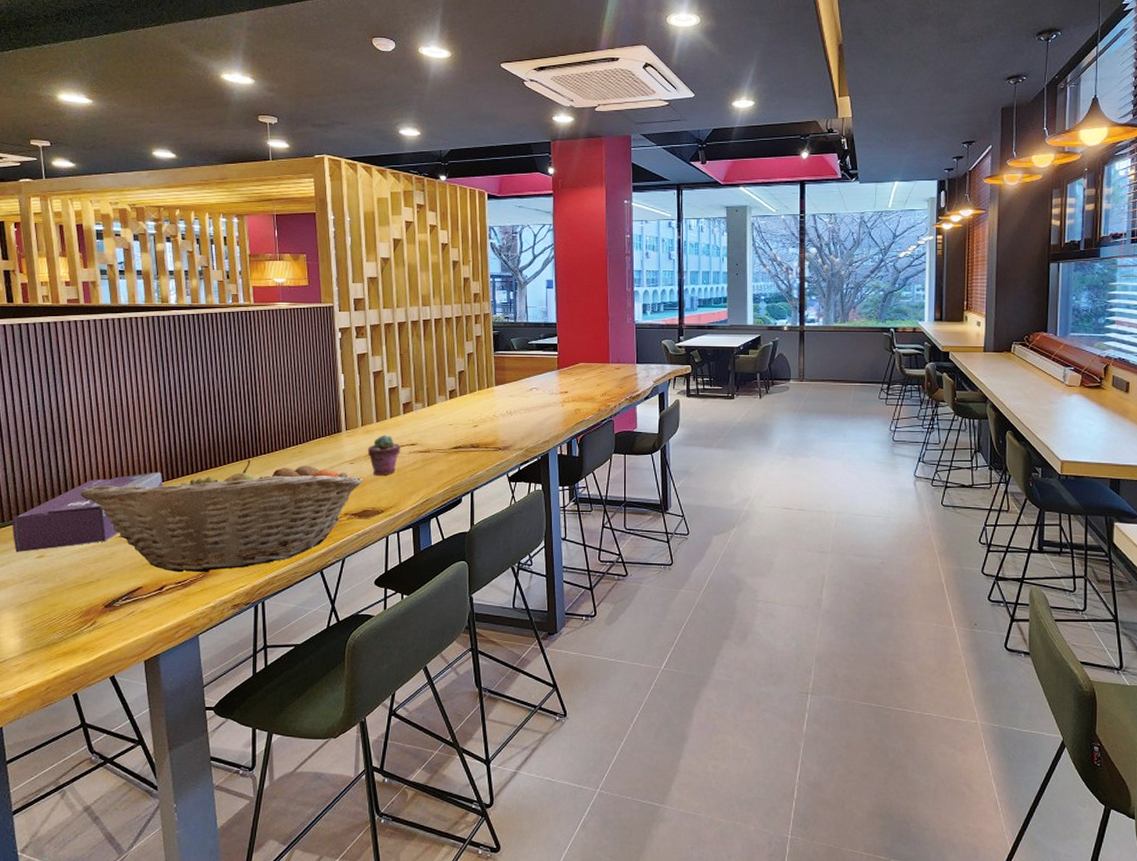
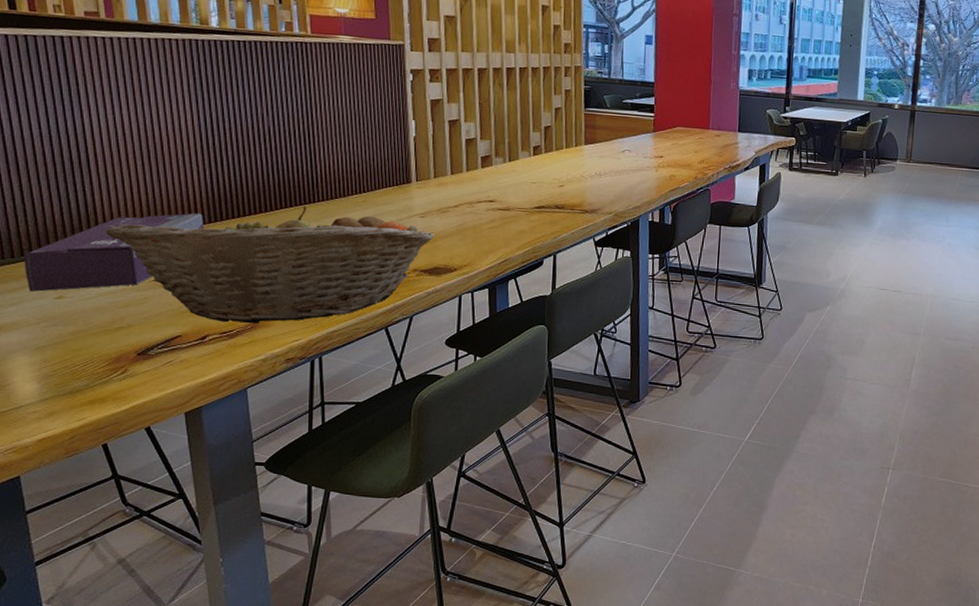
potted succulent: present [367,434,401,476] -> none [440,188,478,232]

